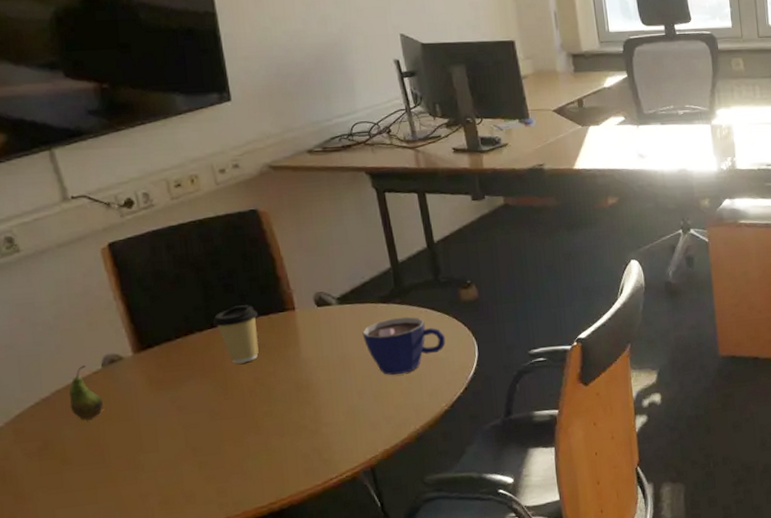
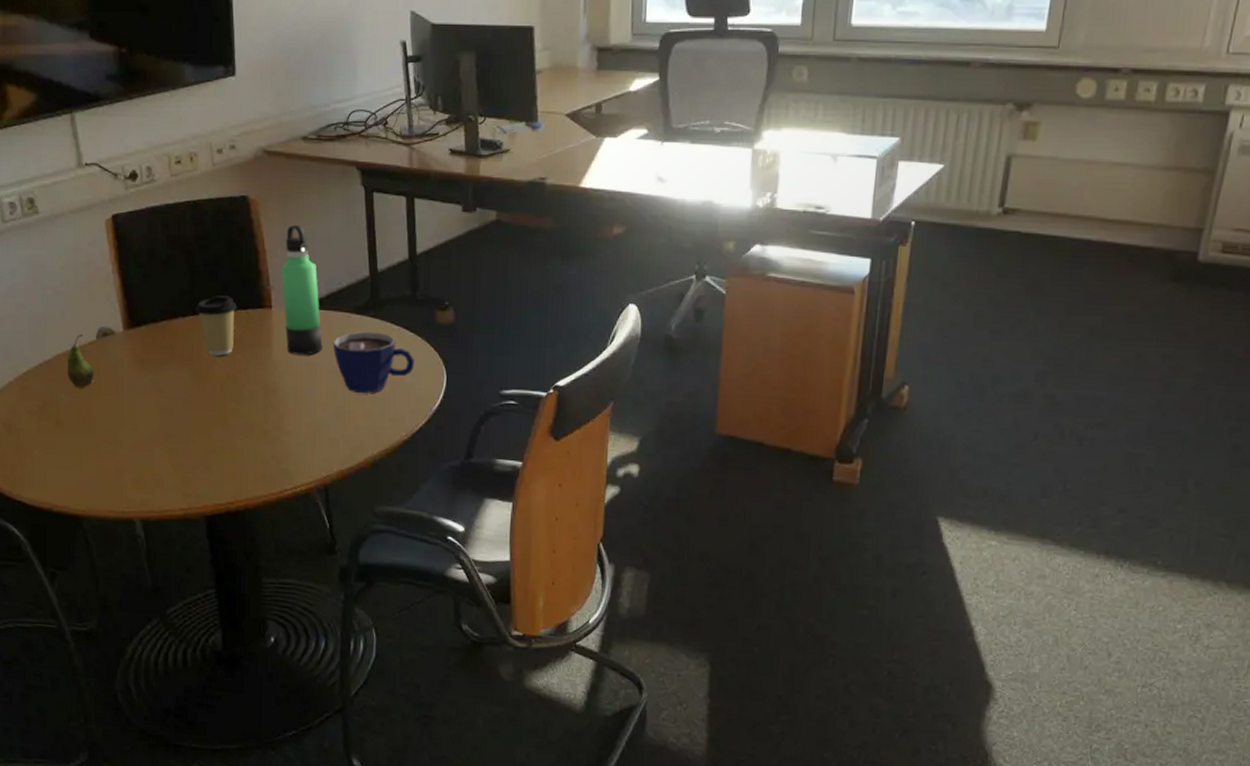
thermos bottle: none [300,229,353,350] -> present [281,224,323,355]

